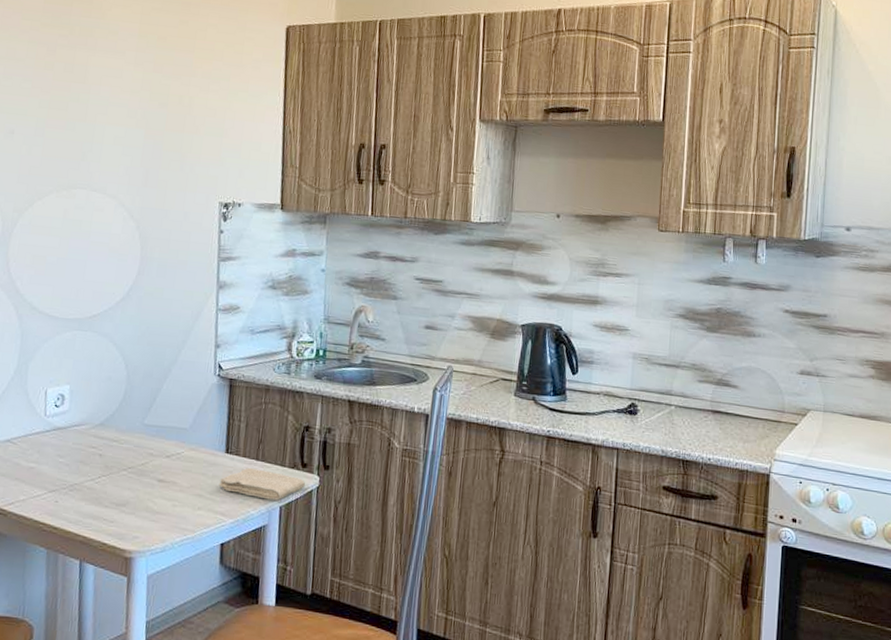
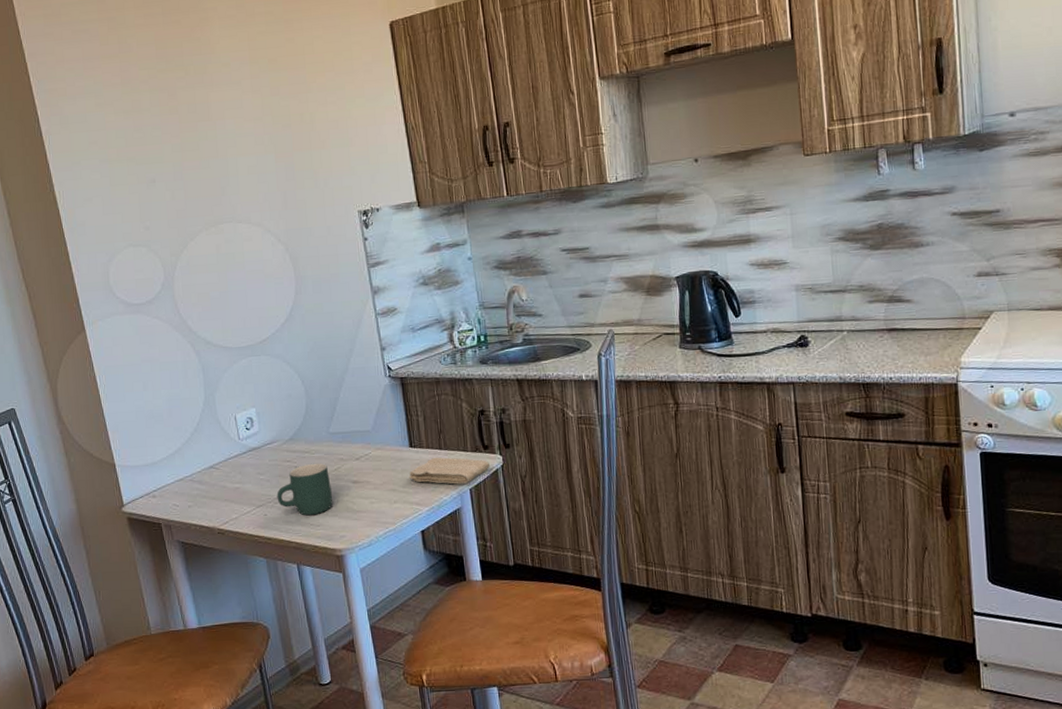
mug: none [72,453,135,510] -> present [277,463,332,516]

